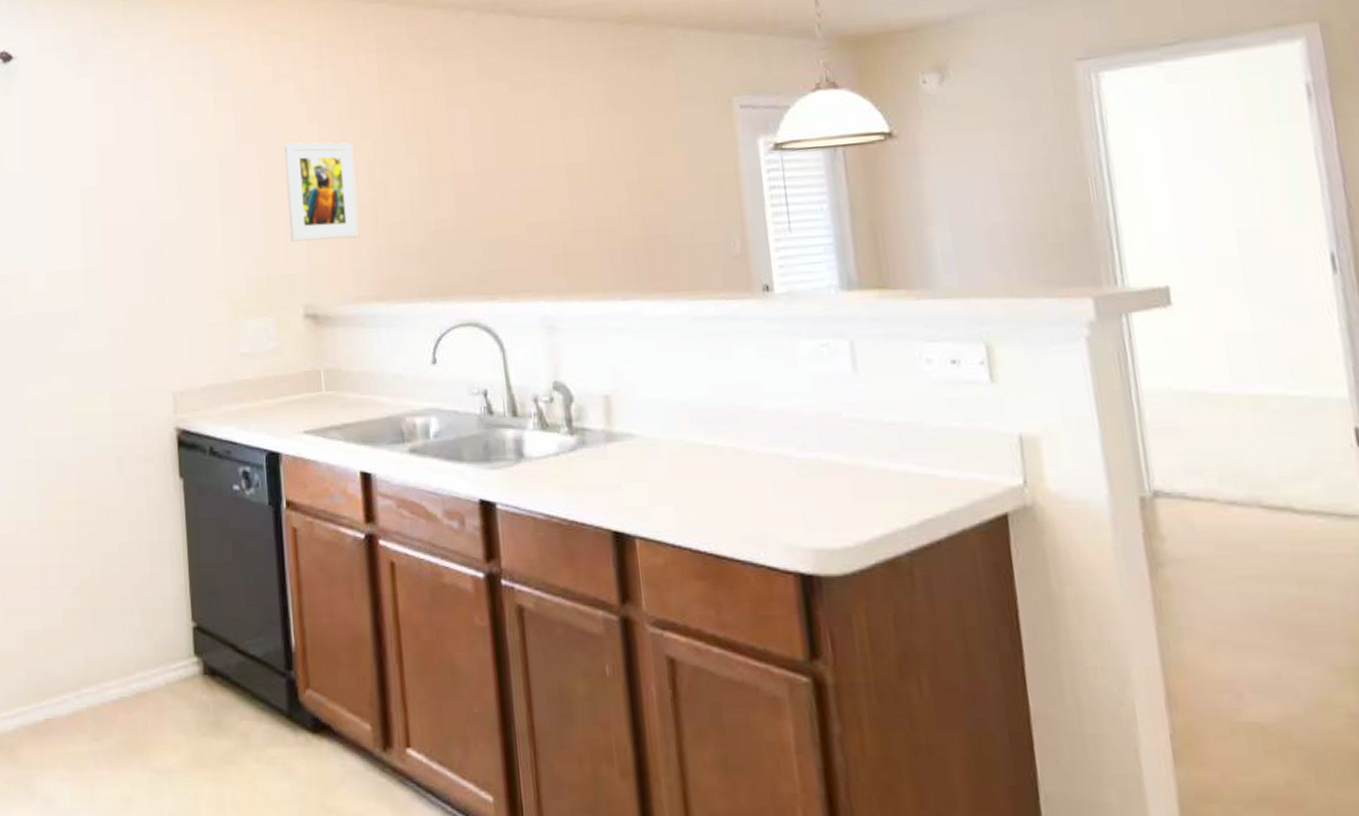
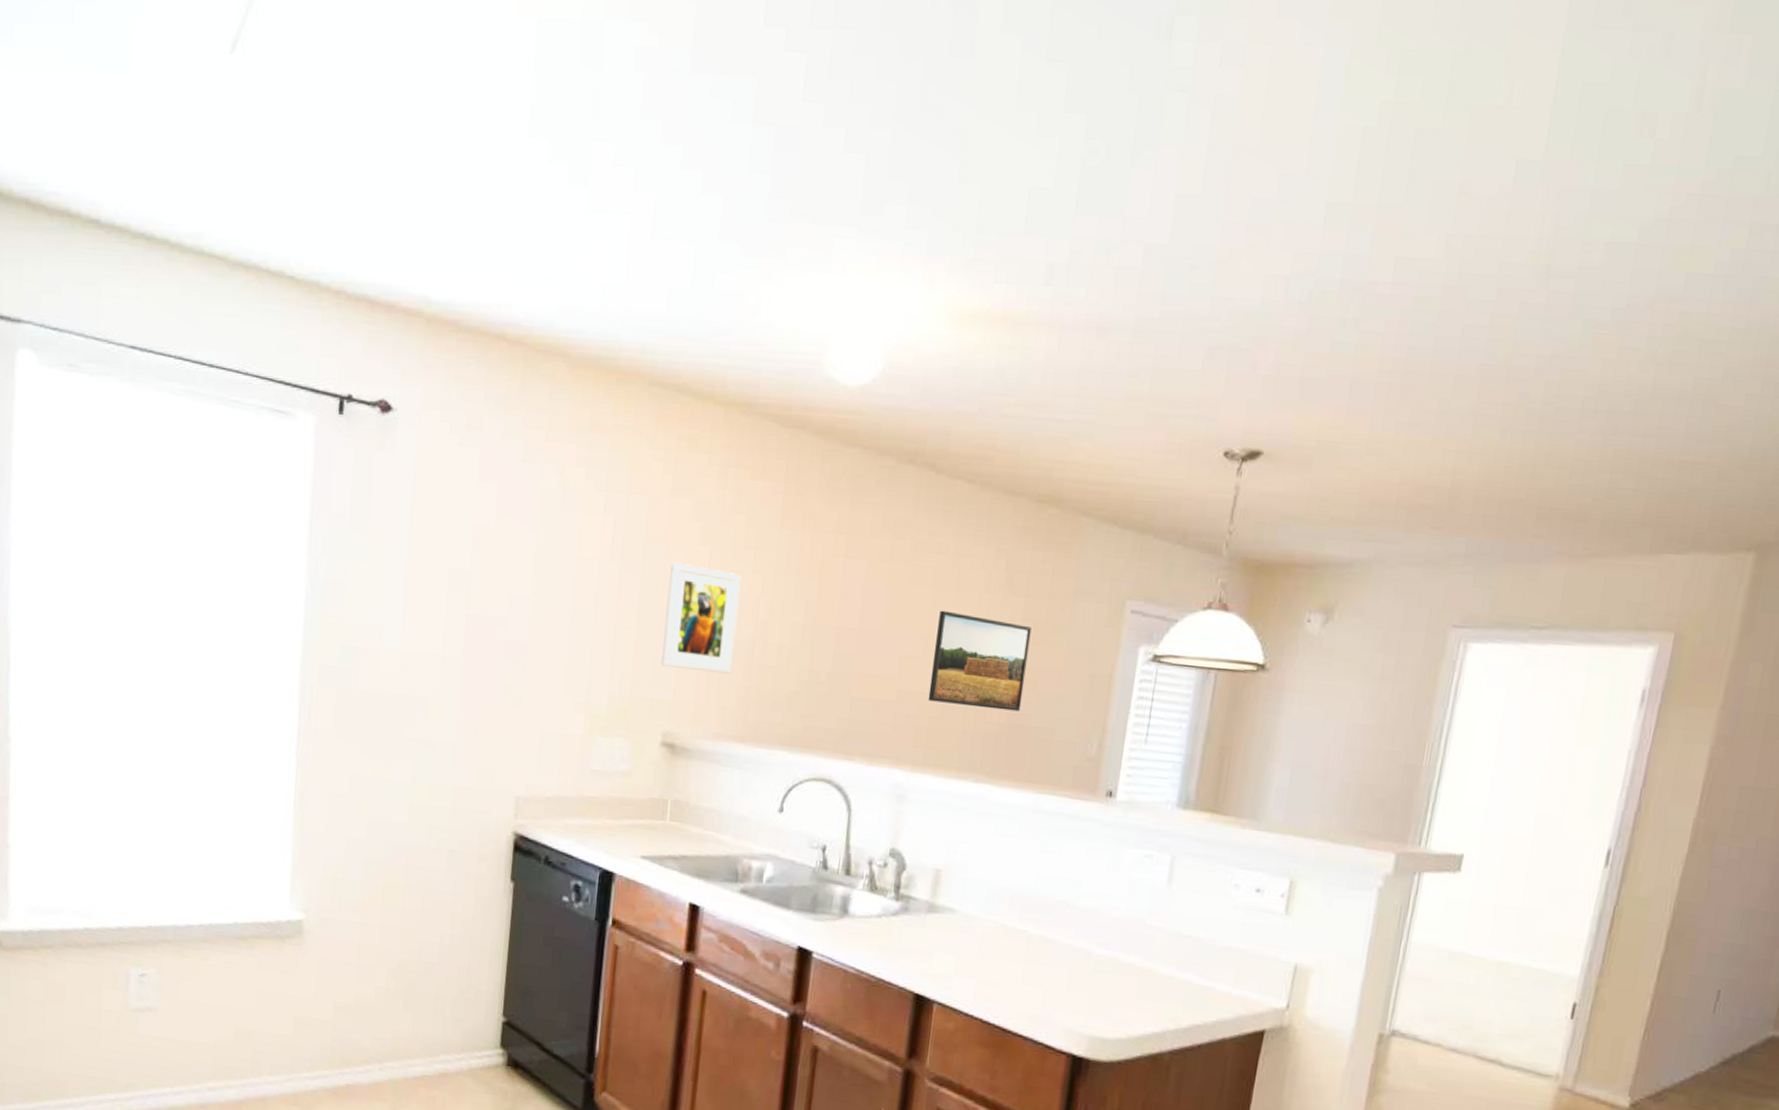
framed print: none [550,139,653,229] -> present [928,610,1032,712]

